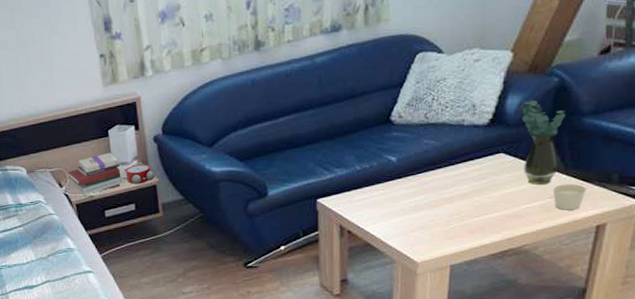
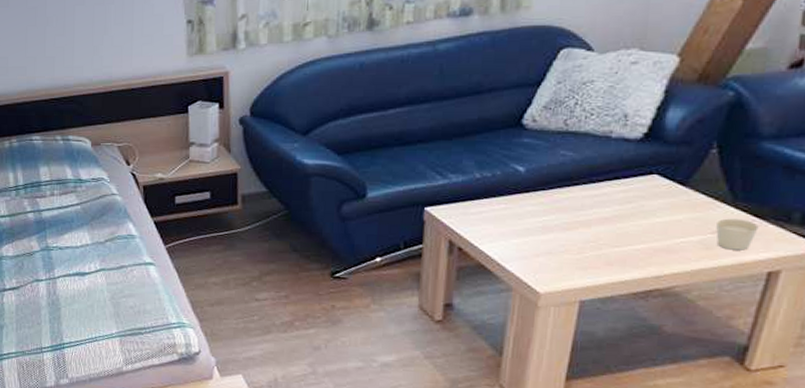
books: present [67,152,124,195] -> none [137,130,201,176]
alarm clock: present [123,164,155,185] -> none [201,147,237,170]
vase: present [520,98,565,185] -> none [681,113,740,216]

